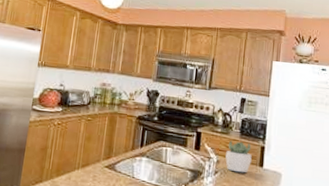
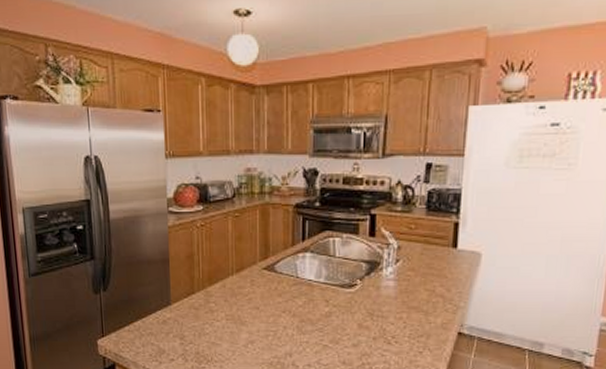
succulent plant: present [225,140,252,173] -> none [408,219,442,258]

